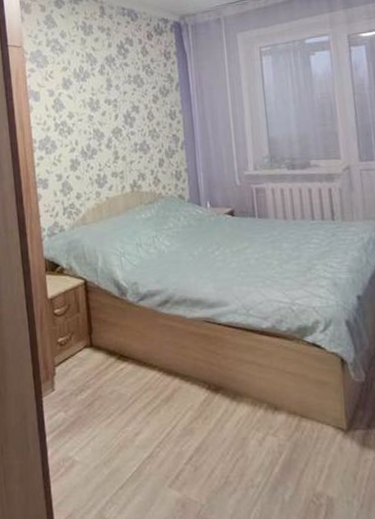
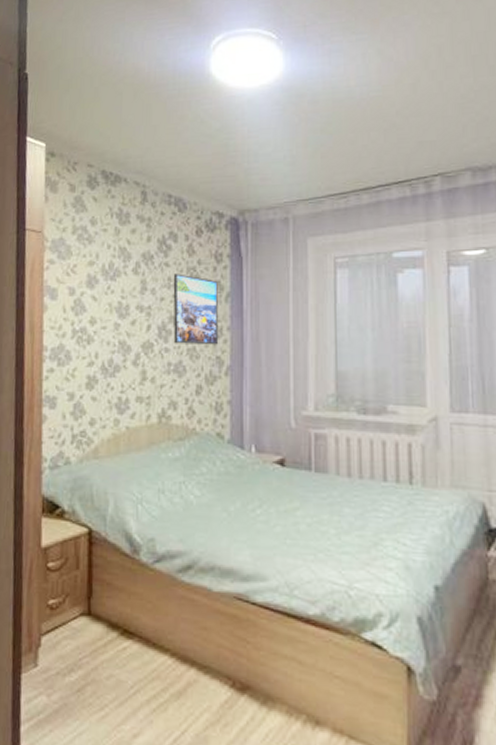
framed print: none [132,71,174,128] -> present [173,273,219,345]

